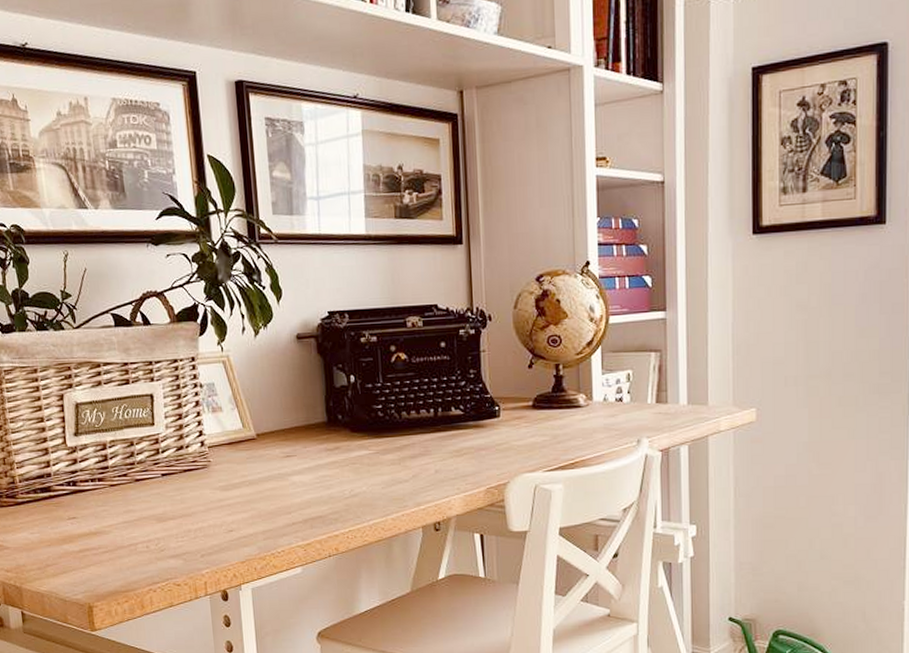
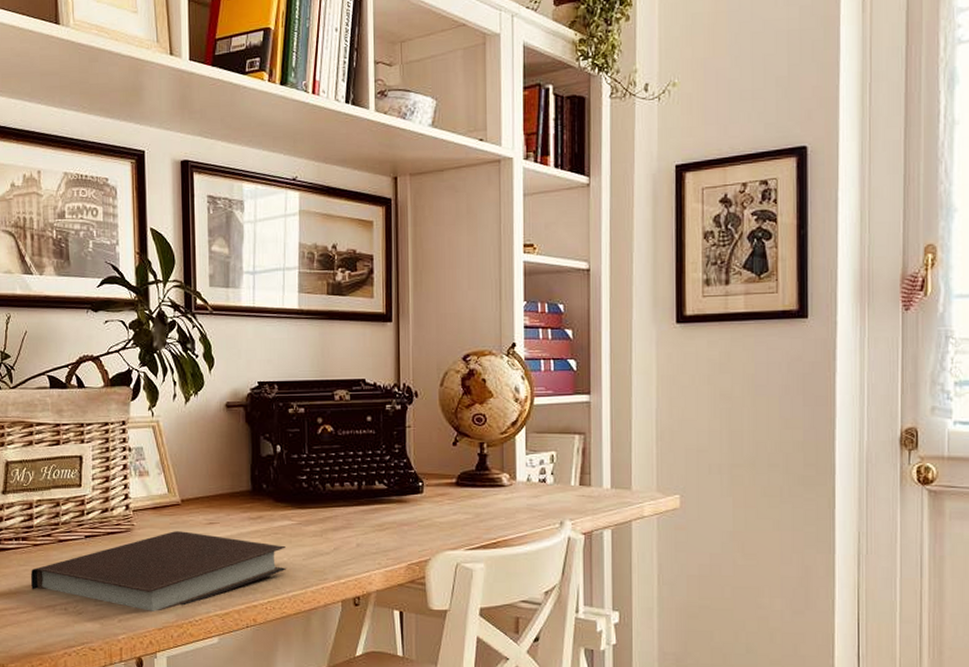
notebook: none [110,465,365,545] -> present [31,531,286,612]

